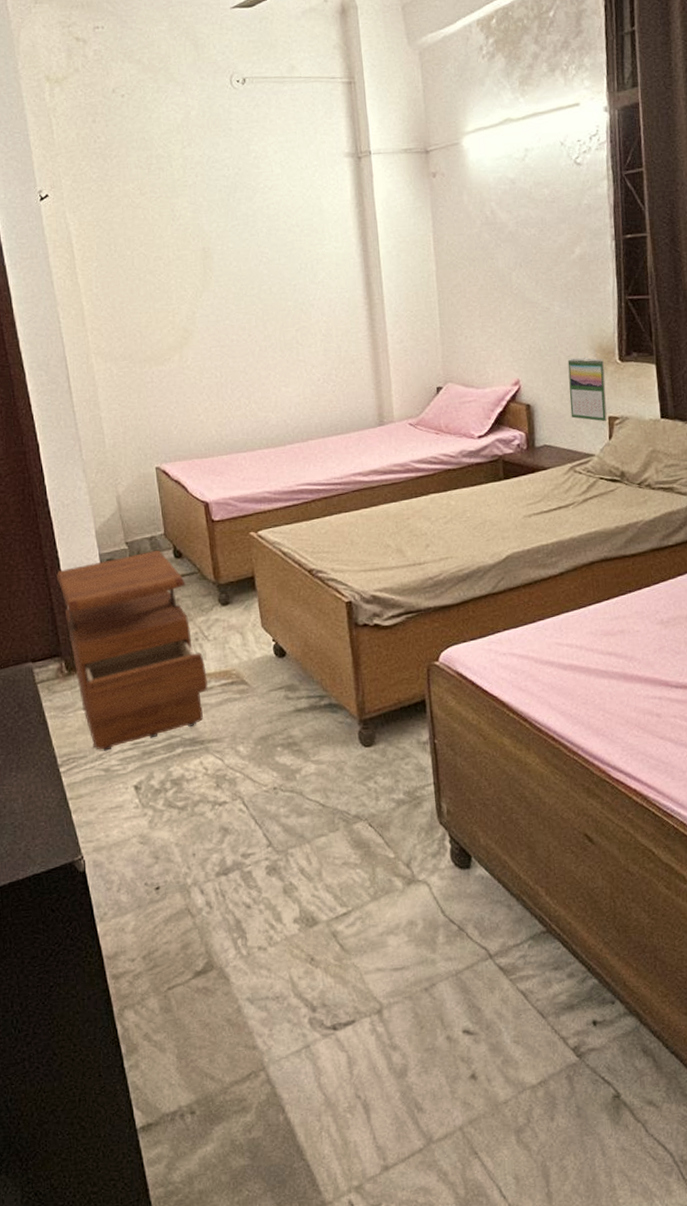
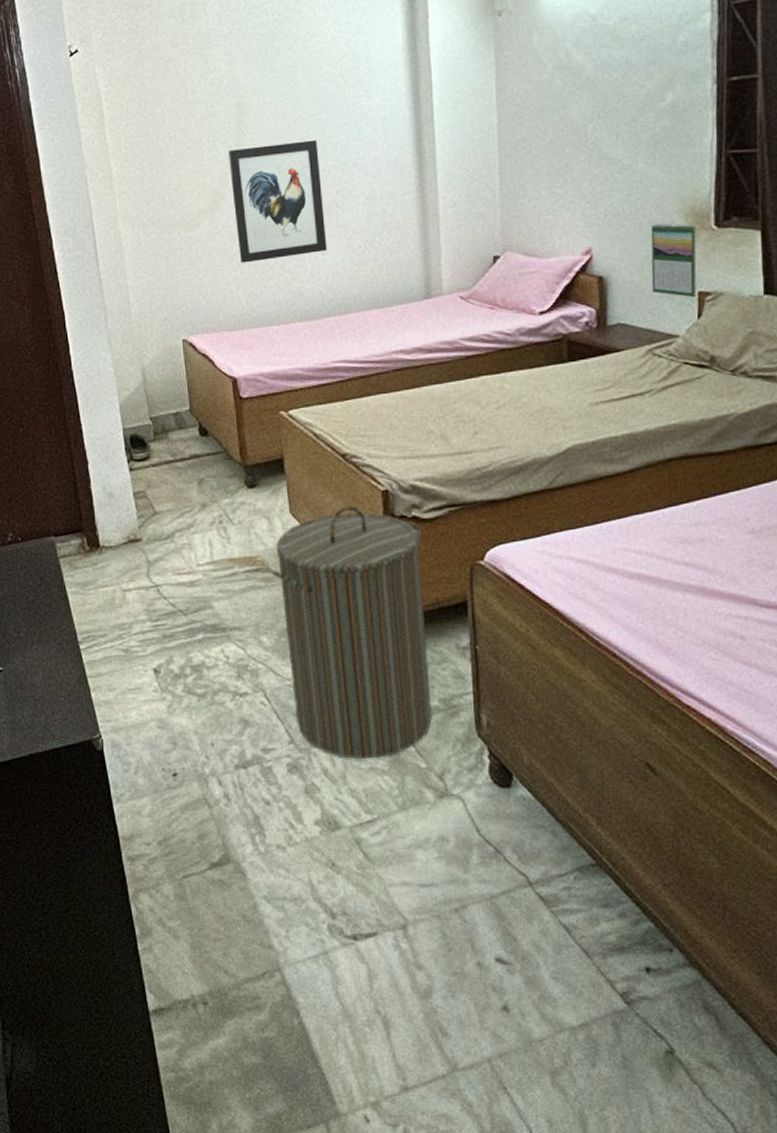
nightstand: present [57,550,209,752] -> none [80,427,232,632]
wall art: none [194,282,290,395] -> present [227,140,328,263]
laundry hamper: none [247,617,399,856] -> present [272,505,433,760]

